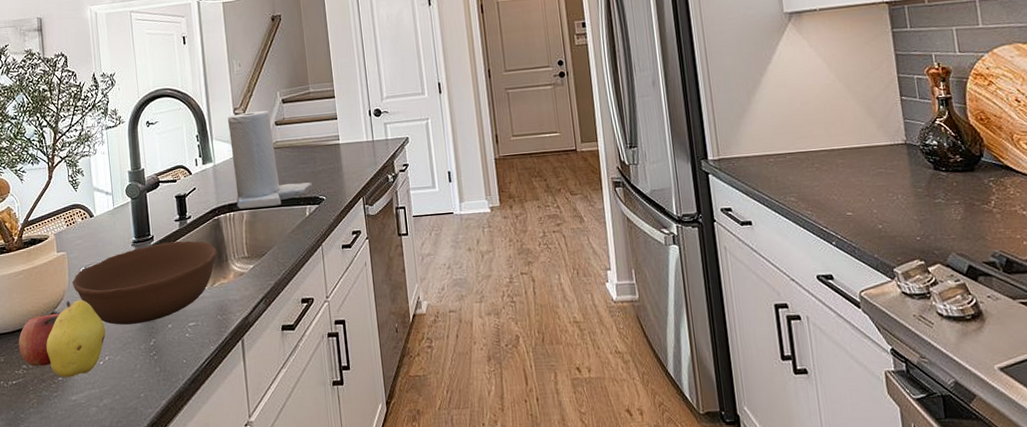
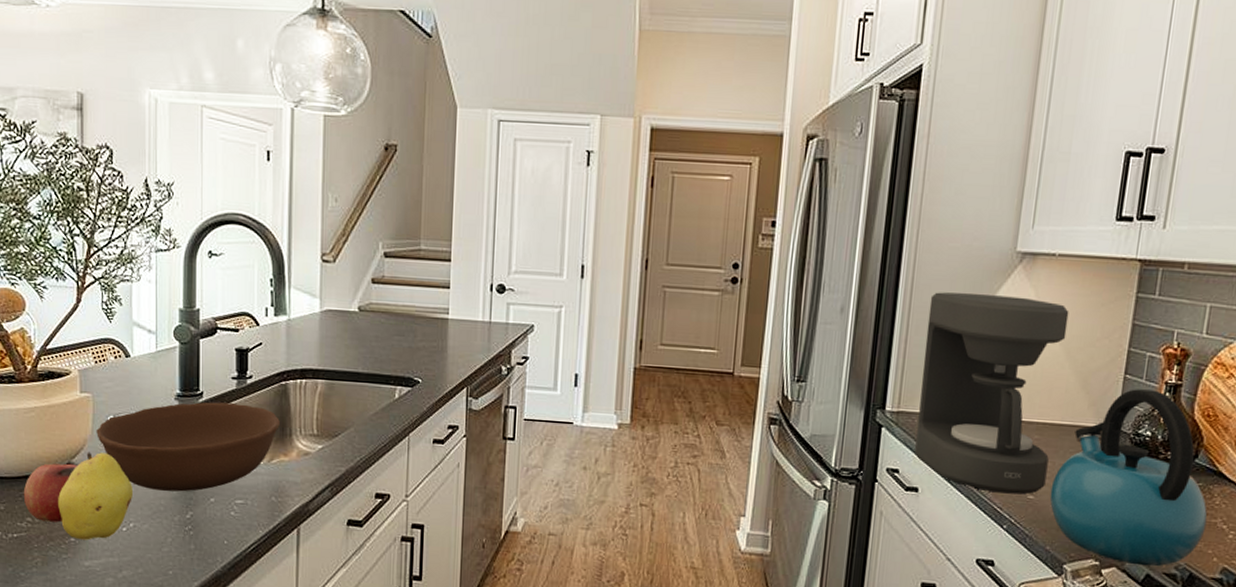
paper towel: present [227,110,313,210] -> none [311,261,408,381]
coffee maker: none [723,48,859,215] -> present [915,292,1069,495]
kettle: none [864,105,1009,259] -> present [1049,389,1208,567]

